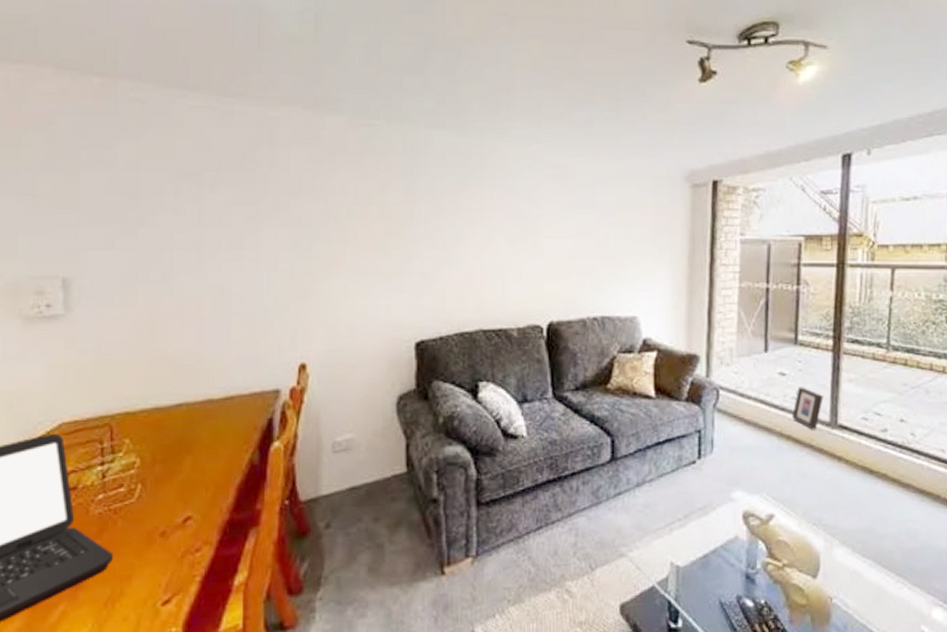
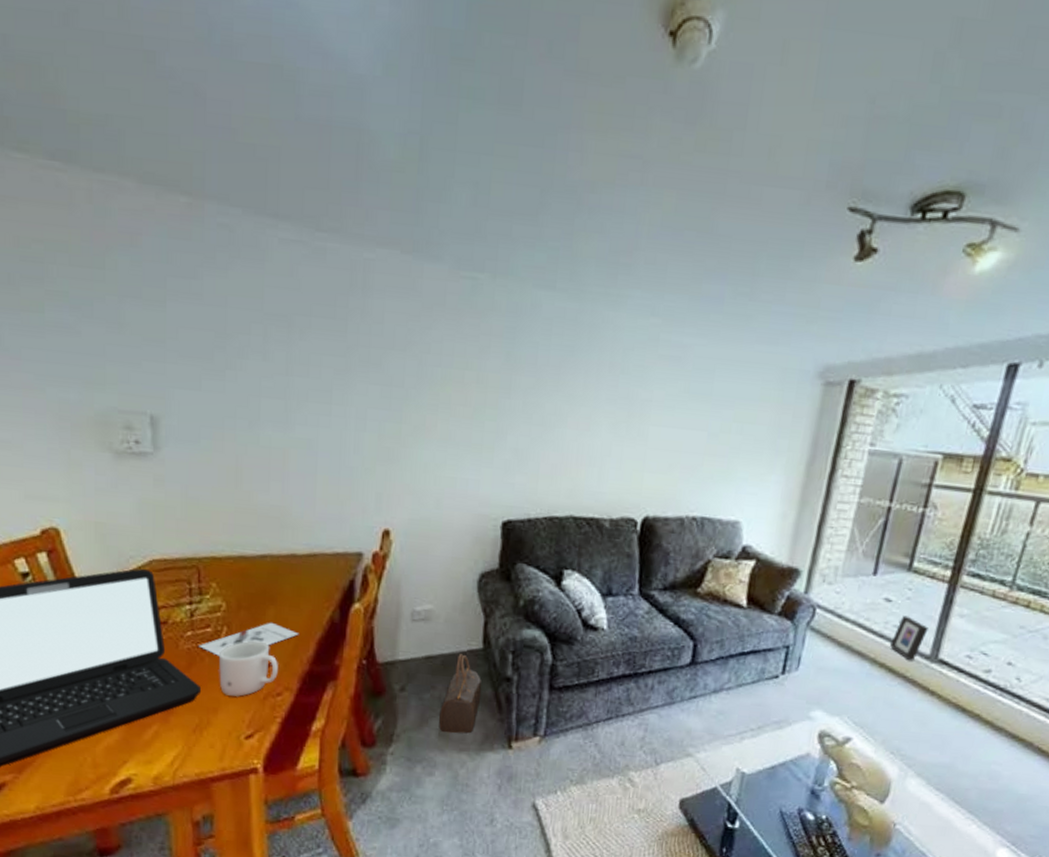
architectural model: none [111,473,218,517] -> present [198,622,299,656]
mug: none [131,495,196,559] -> present [218,640,278,697]
handbag: none [368,480,409,568] -> present [439,654,482,734]

